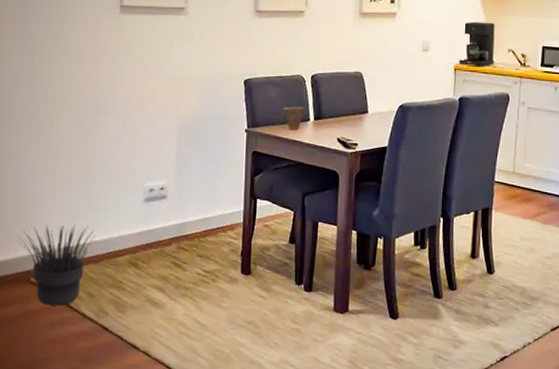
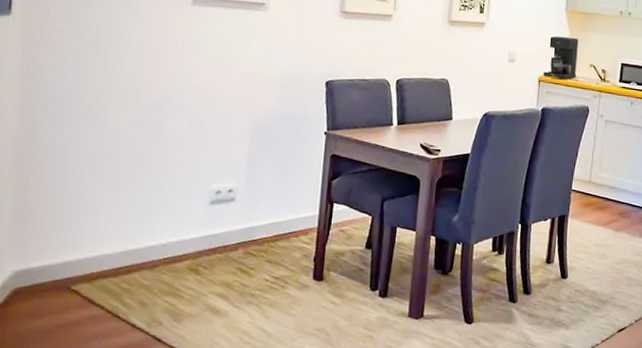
potted plant: present [18,225,96,306] -> none [59,228,152,316]
cup: present [283,106,305,130] -> none [365,110,388,134]

